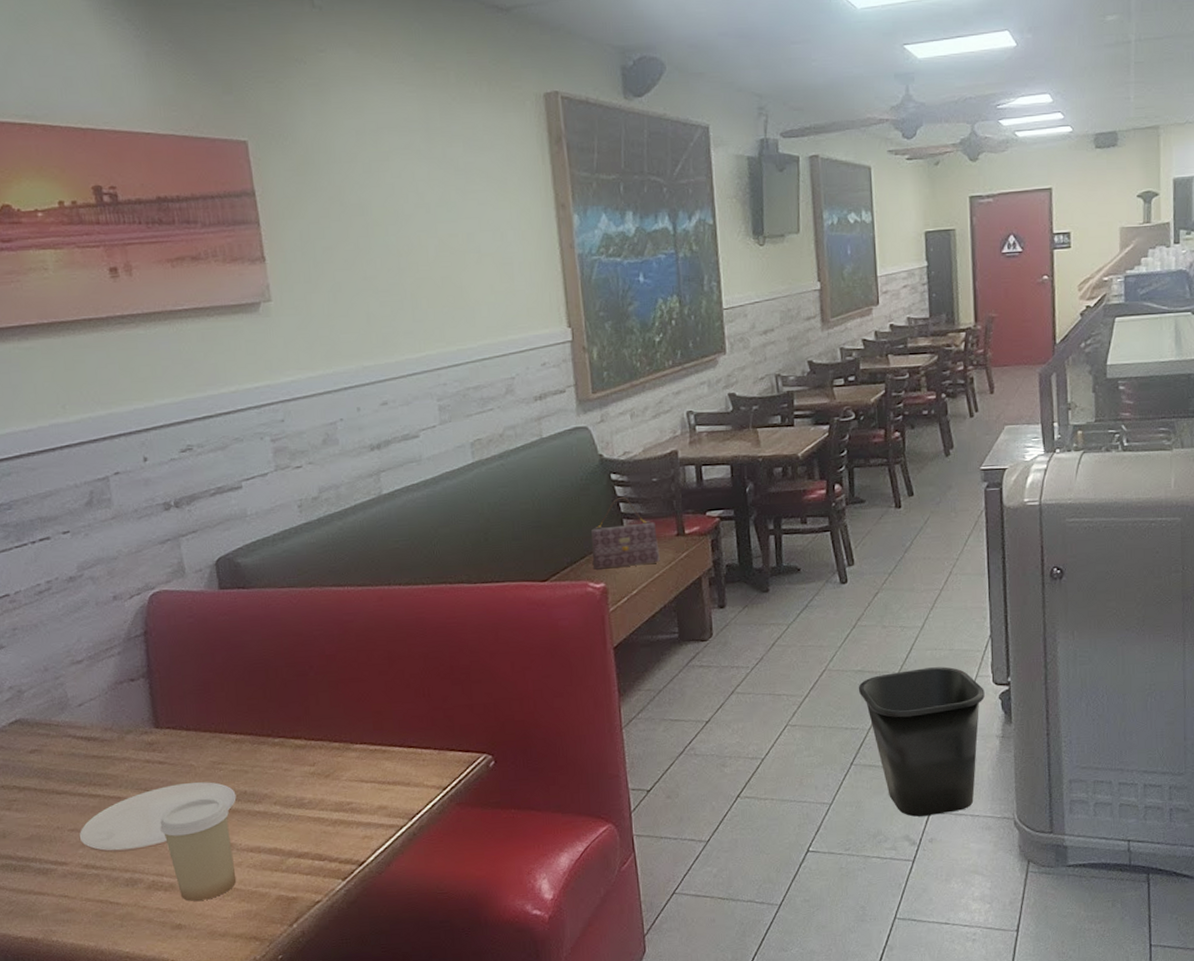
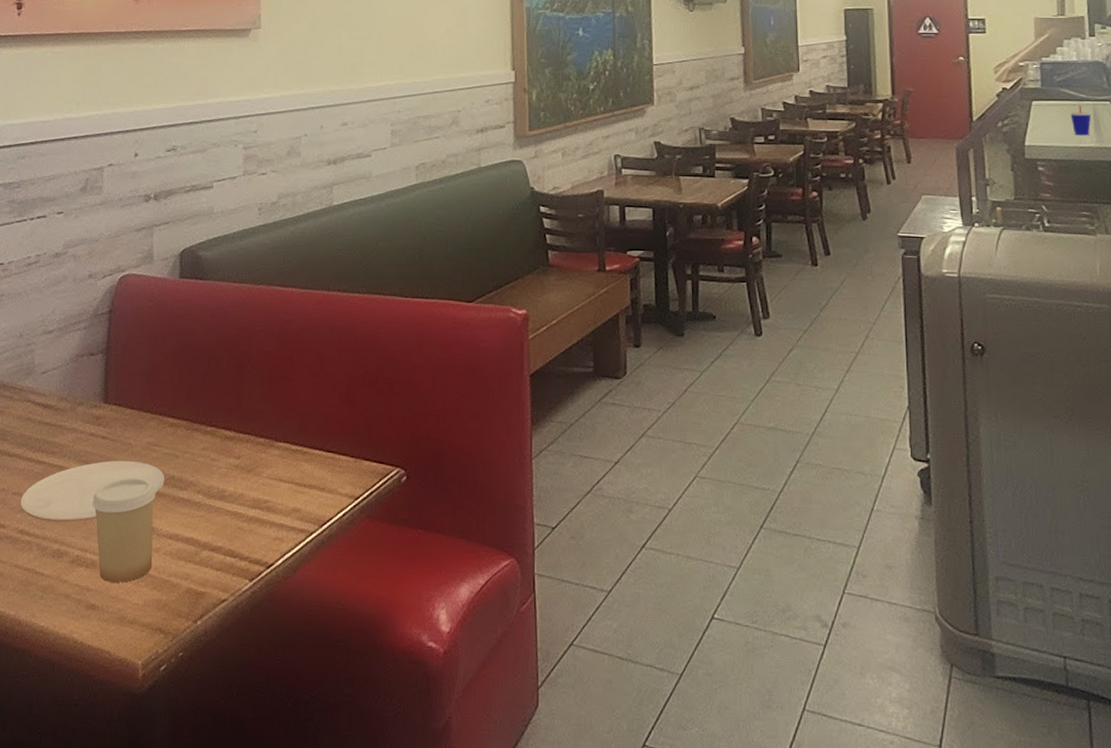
handbag: present [591,496,660,570] -> none [516,228,580,297]
waste bin: present [858,666,985,817] -> none [770,433,903,597]
beverage cup: none [1152,318,1173,349] -> present [1070,105,1092,135]

